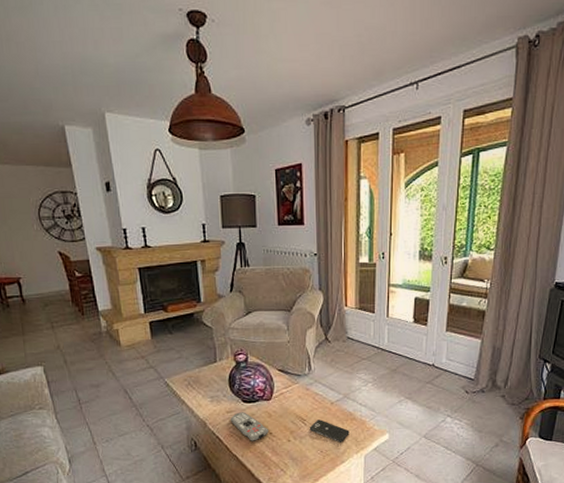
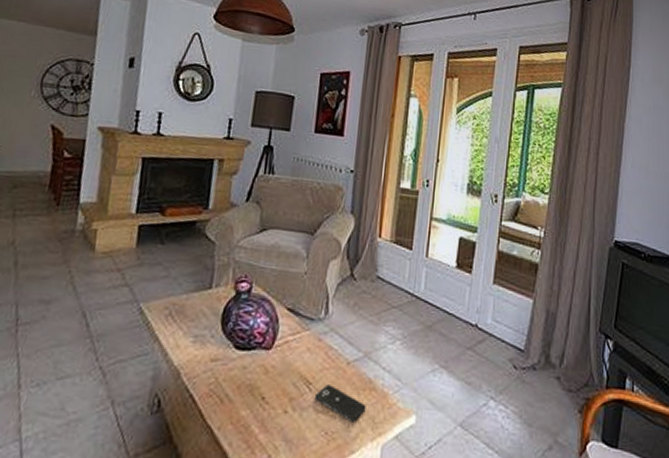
remote control: present [230,412,269,441] -> none [212,362,261,408]

